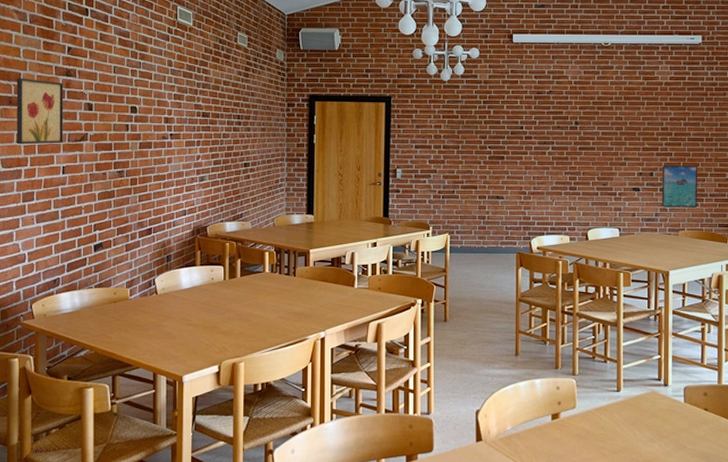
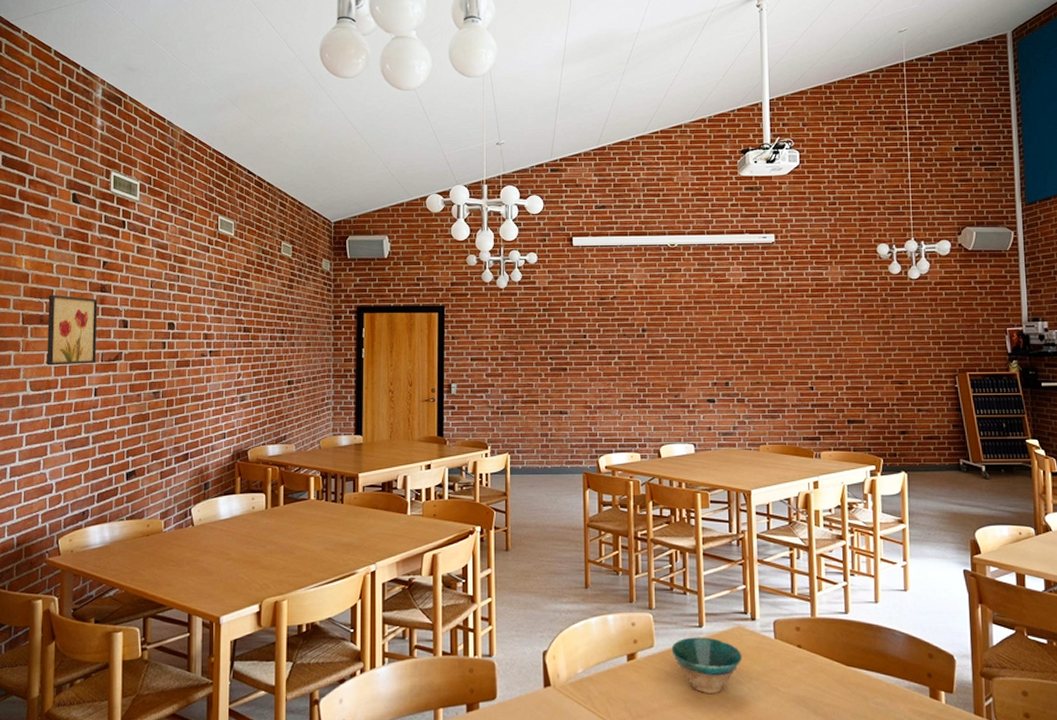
bowl: none [591,400,655,449] -> present [671,637,743,693]
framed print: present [661,165,698,208] -> none [738,373,778,420]

